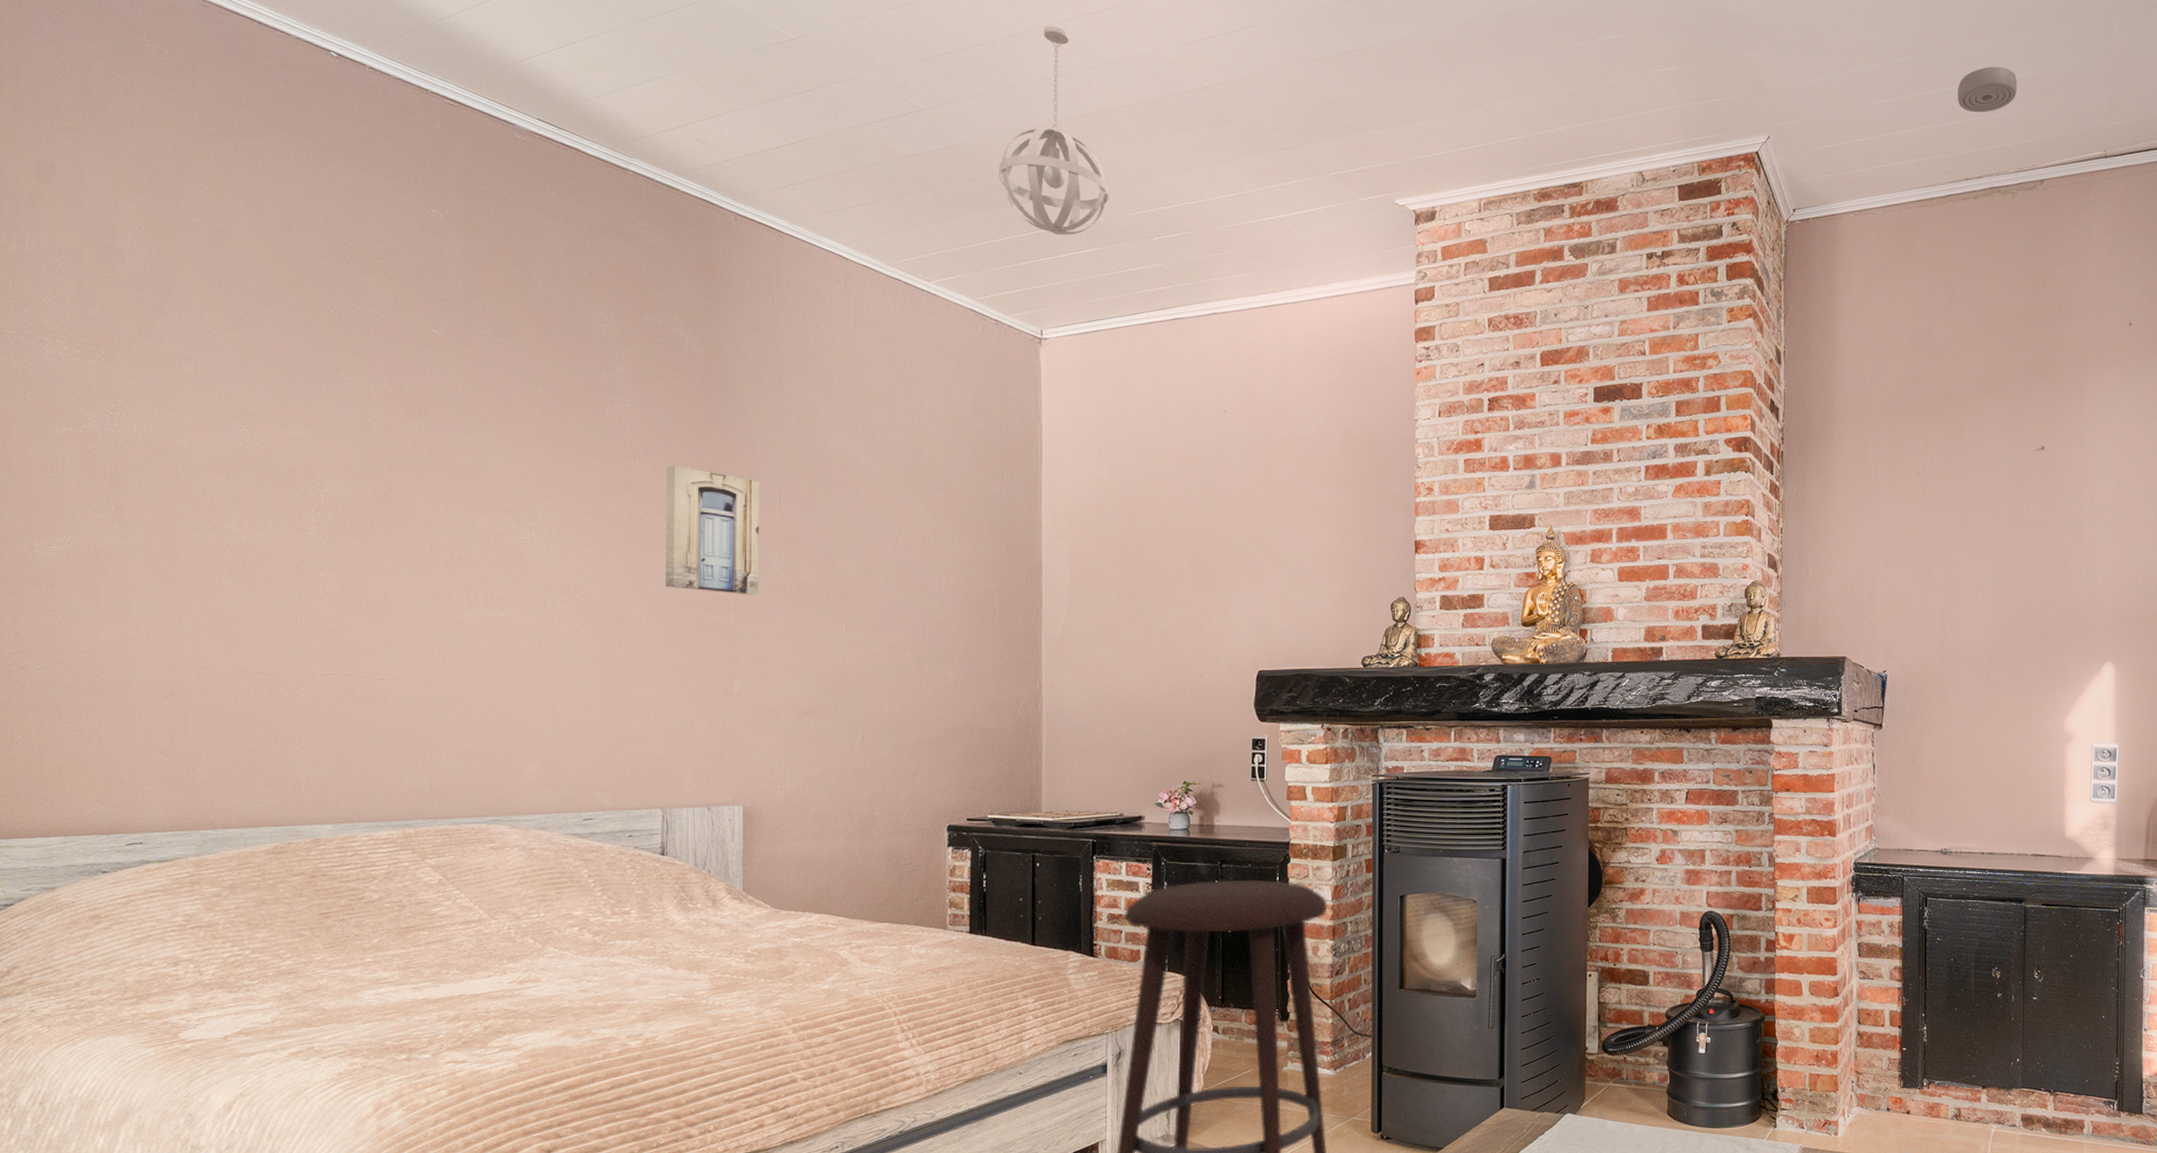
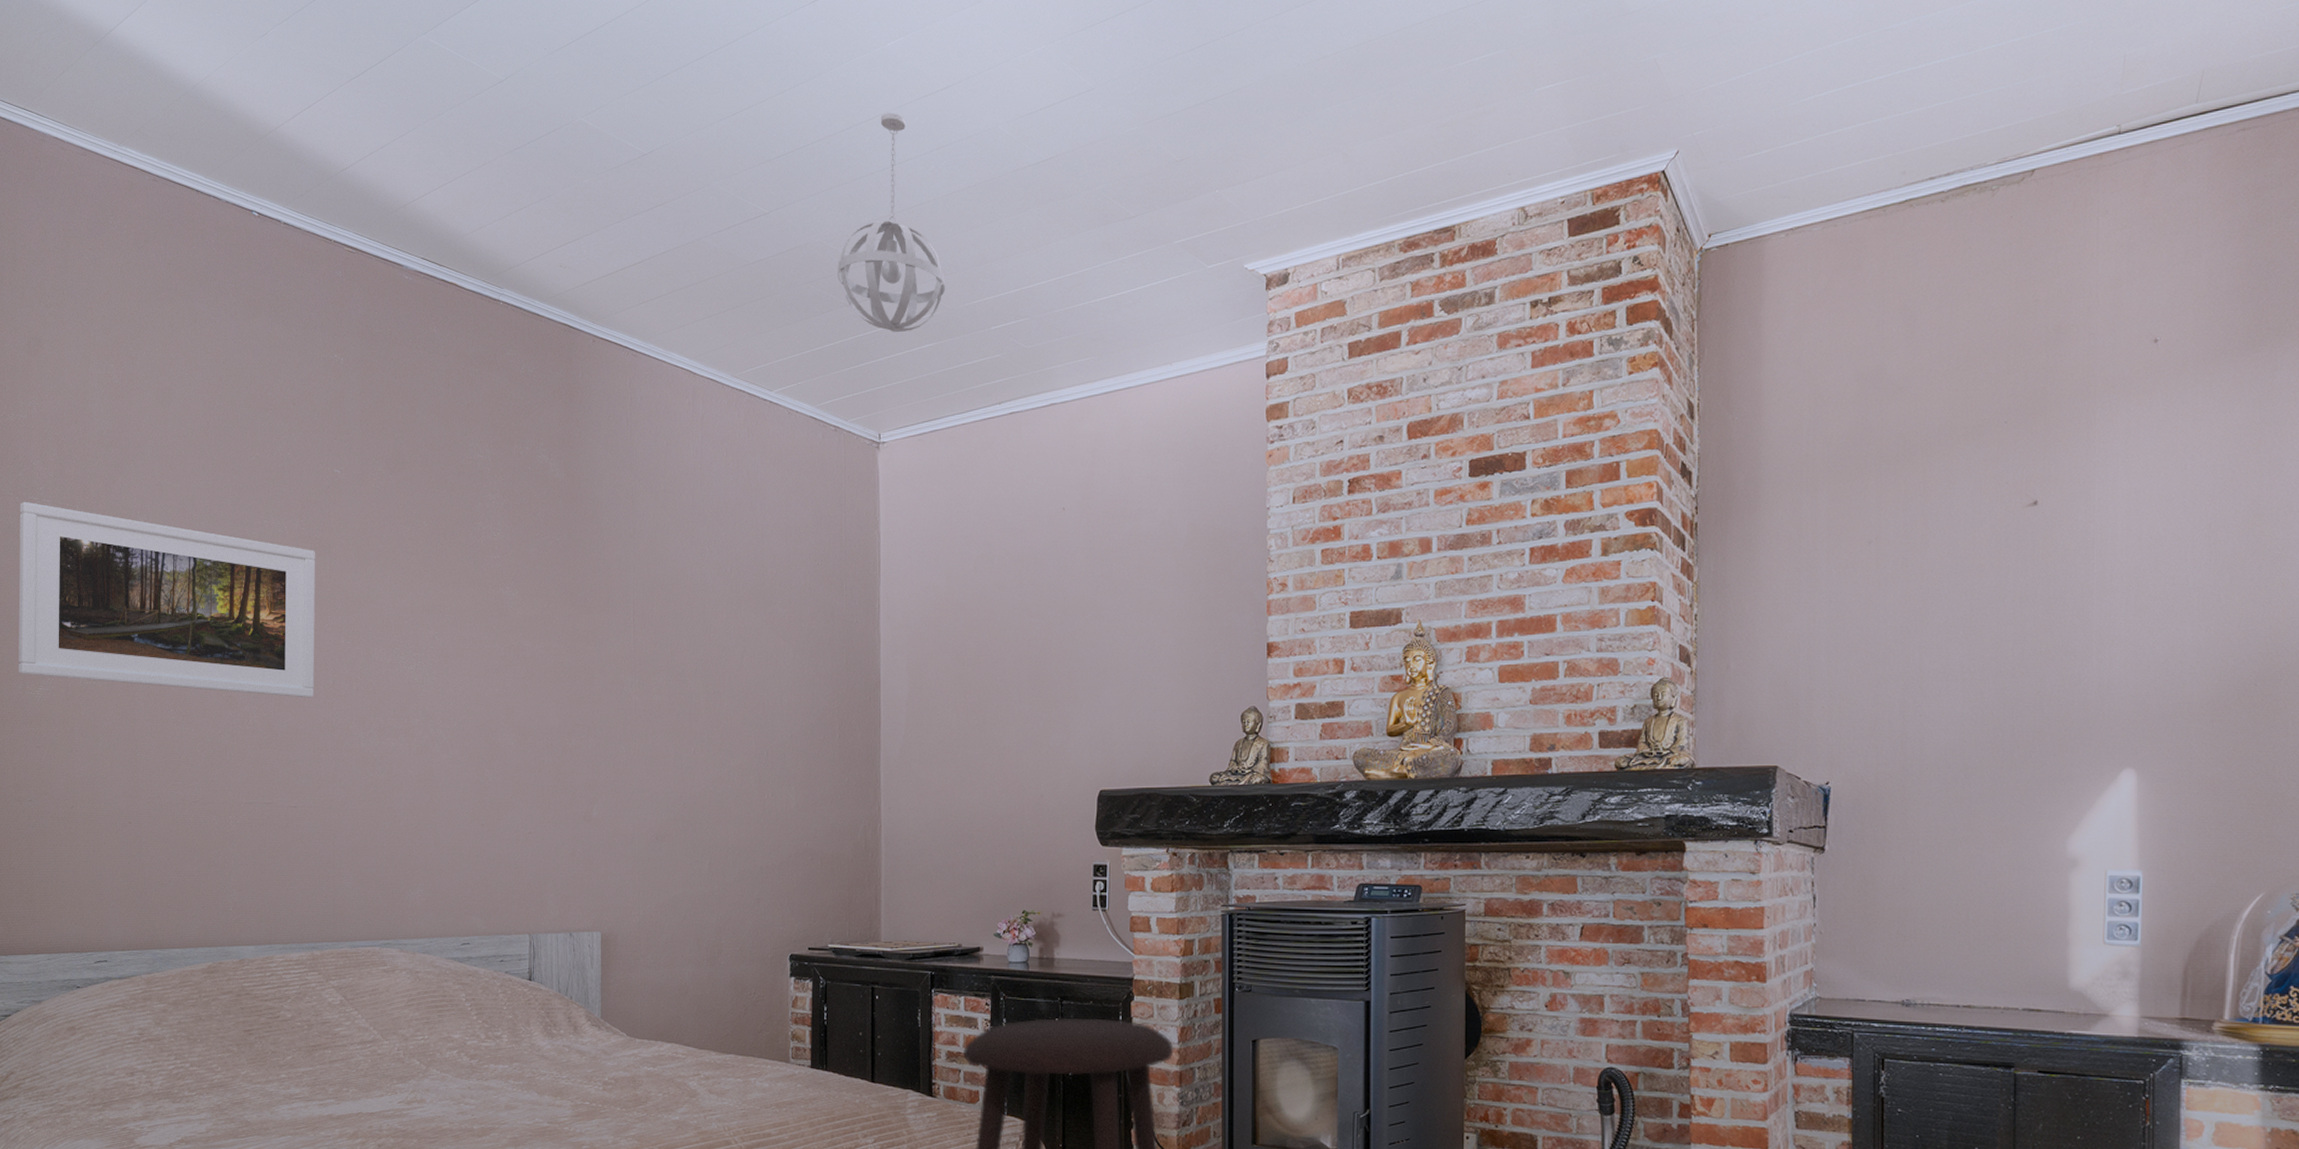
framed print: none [23,342,409,566] -> present [18,502,316,698]
wall art: present [665,465,759,595] -> none [532,591,615,720]
smoke detector: present [1957,66,2017,113] -> none [1917,35,1998,96]

